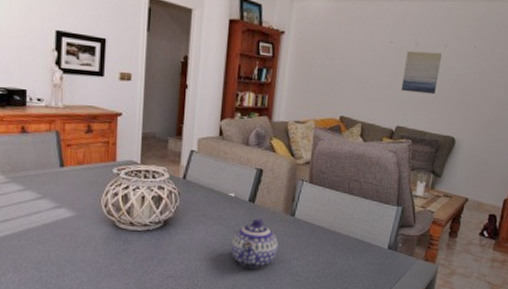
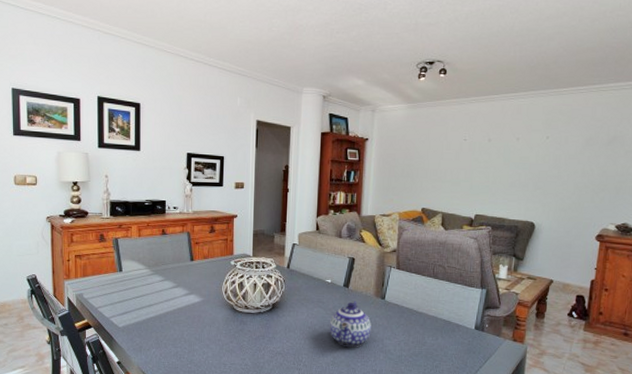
wall art: present [401,50,442,95] -> none [477,145,515,184]

